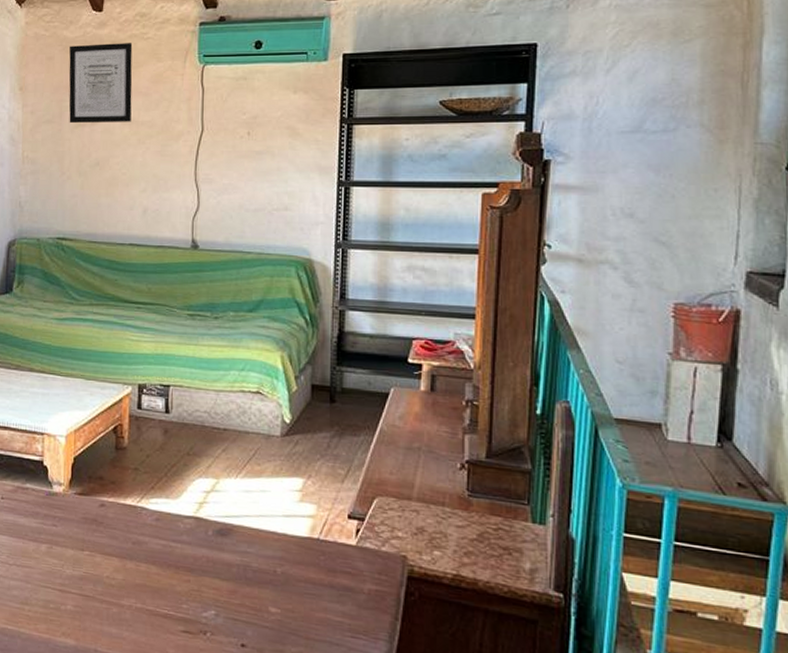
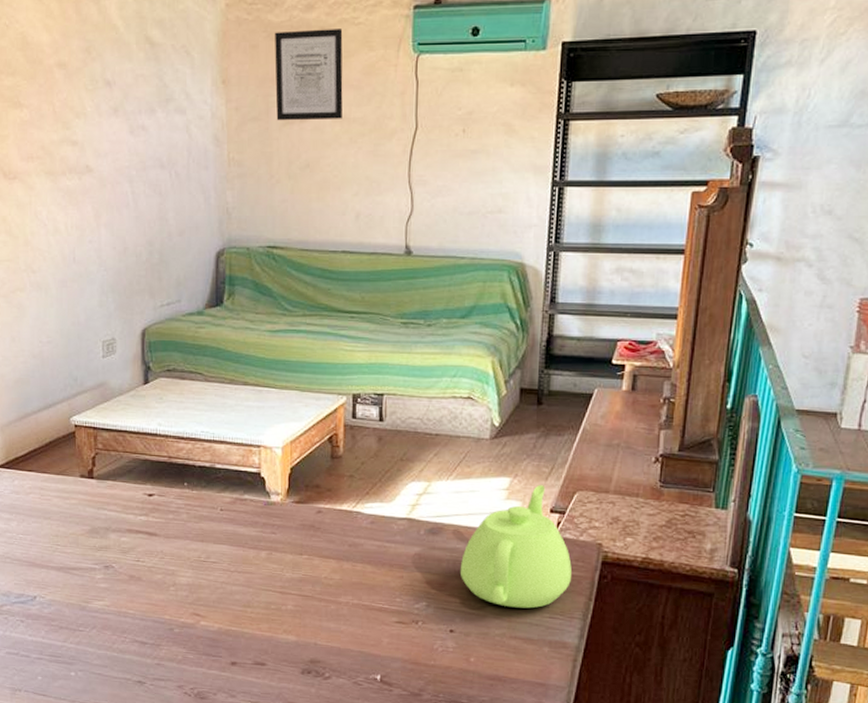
teapot: none [251,488,374,625] -> present [459,485,572,609]

